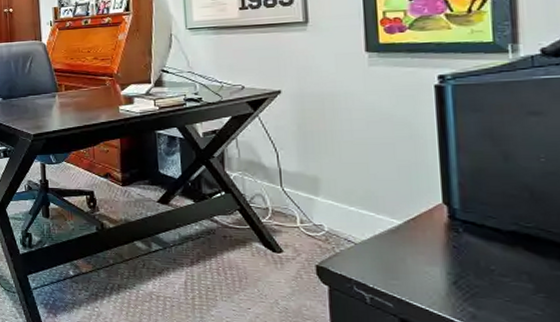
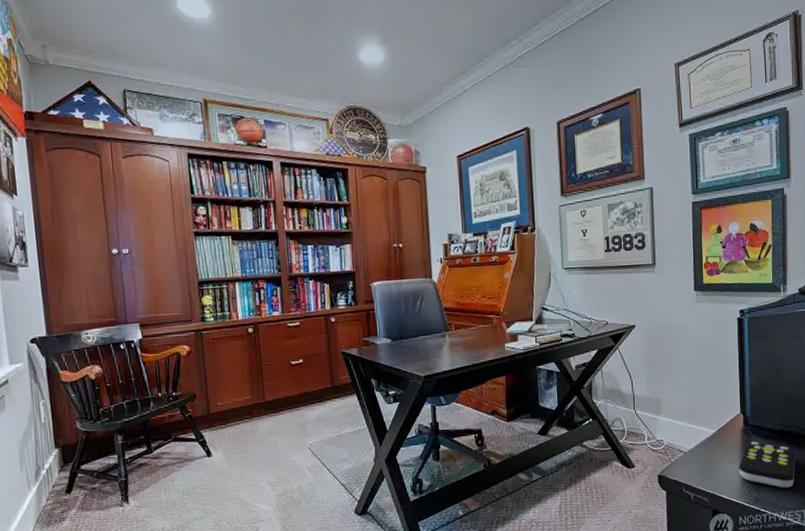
remote control: none [442,241,542,309] -> present [739,441,795,488]

